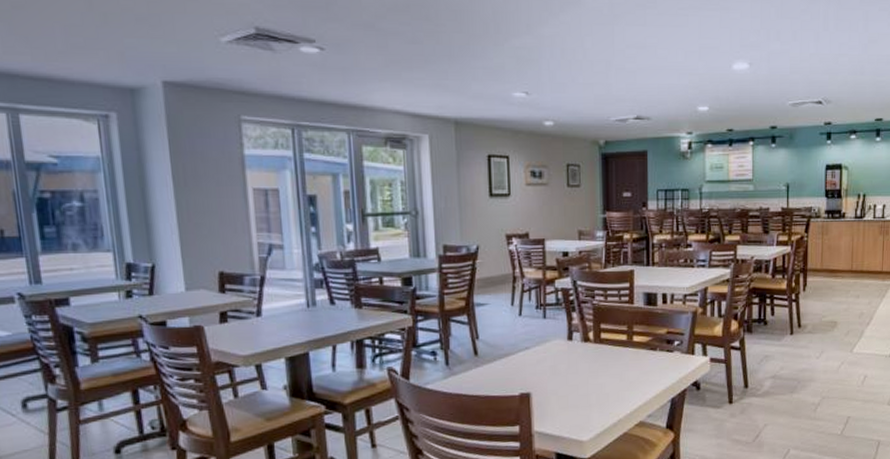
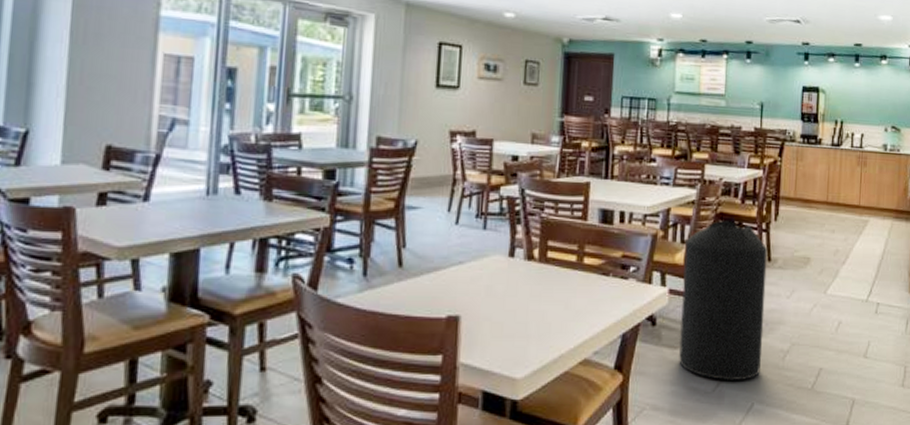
trash can: none [722,294,798,432] -> present [679,220,768,380]

